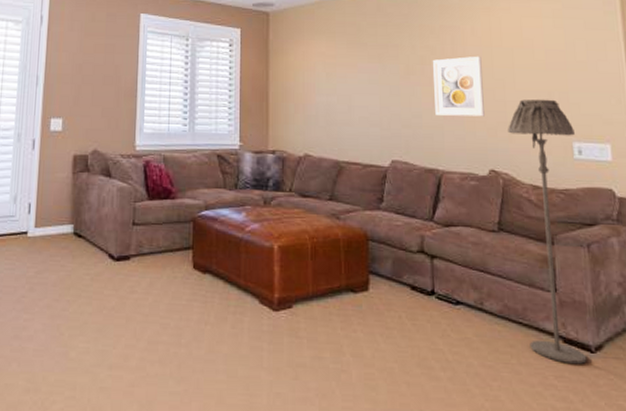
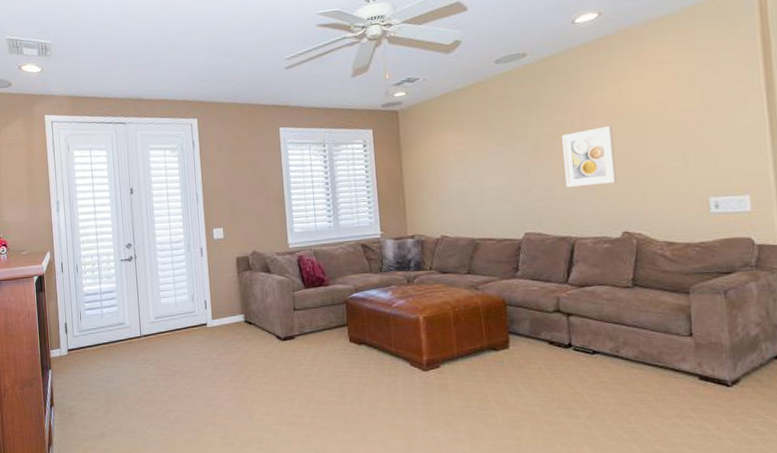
floor lamp: present [508,99,587,364] -> none [641,158,723,397]

